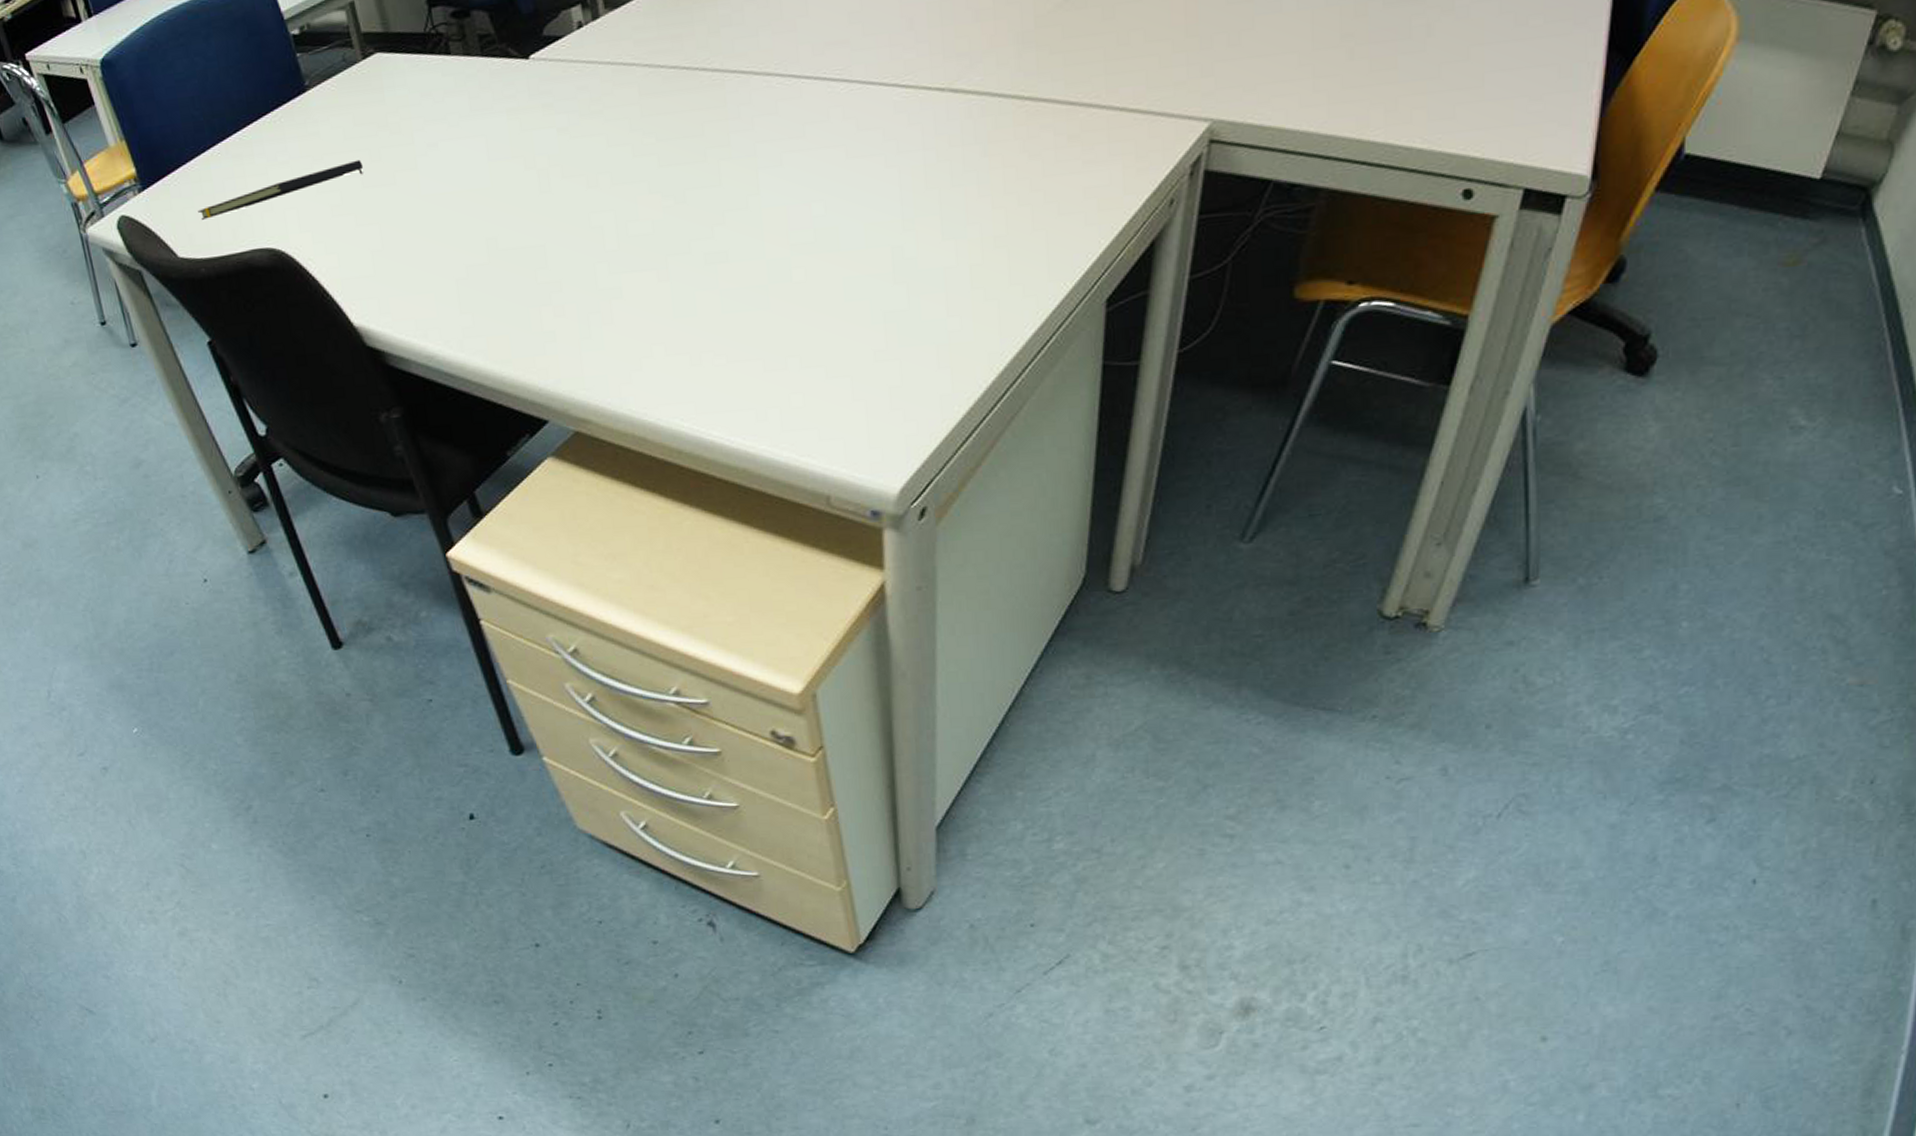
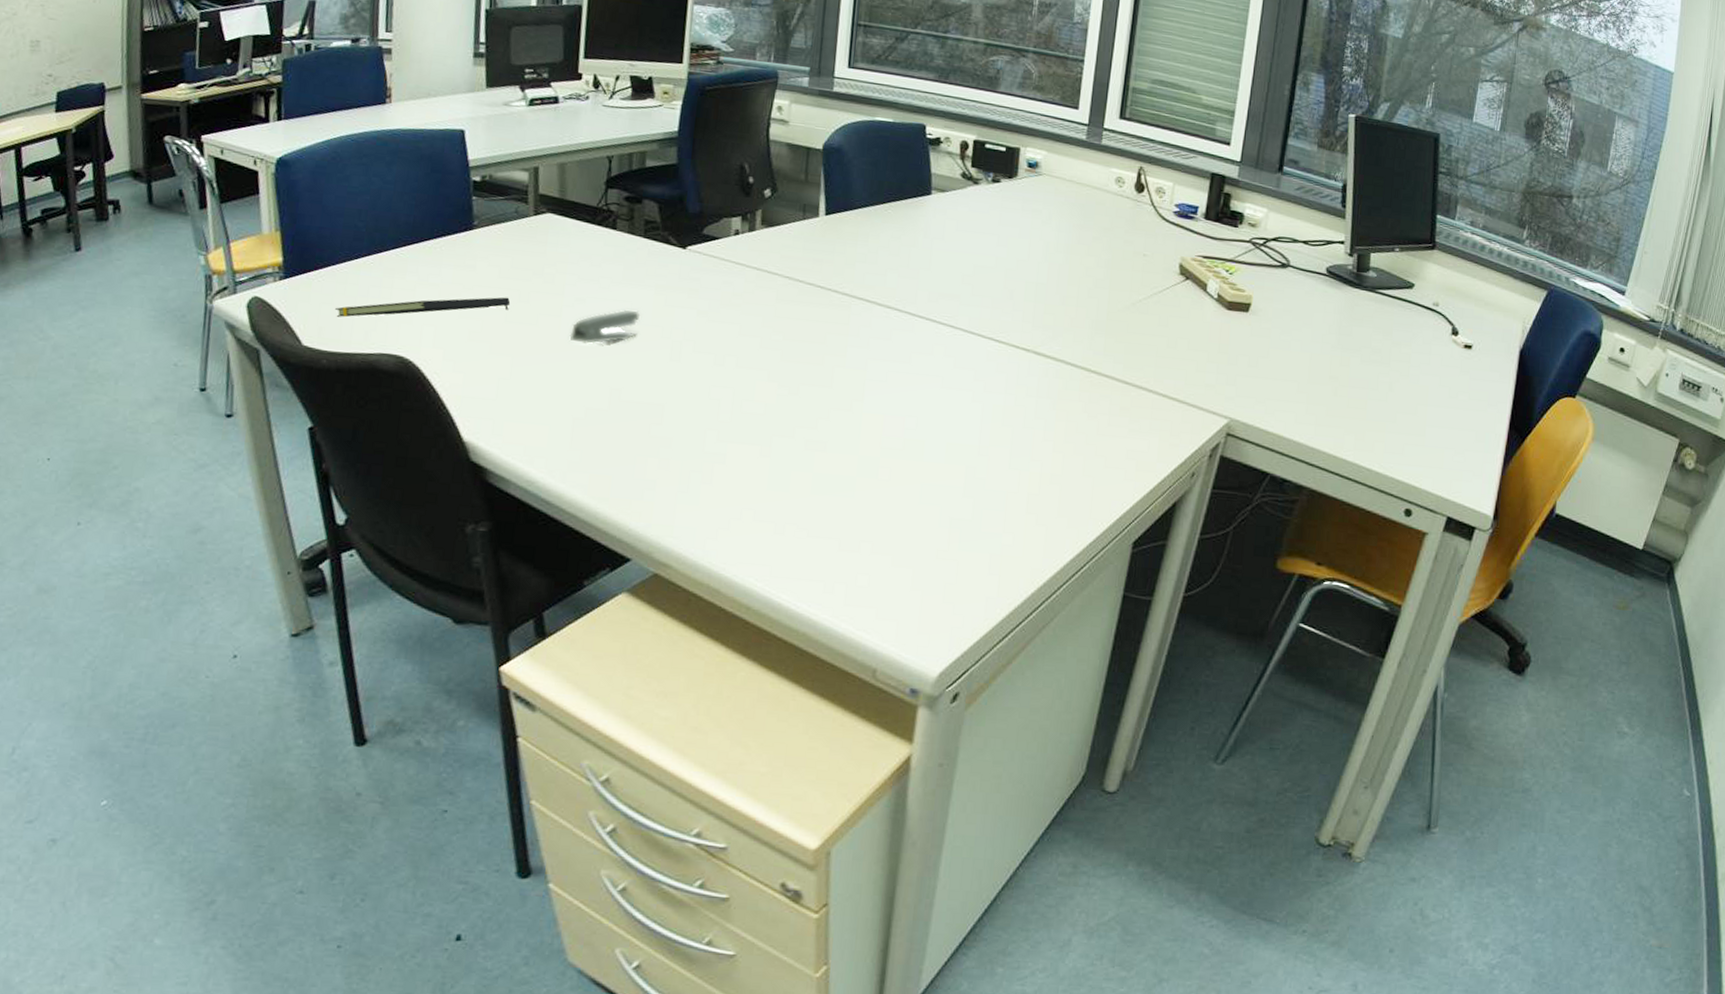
stapler: none [430,143,500,195] -> present [569,309,641,344]

